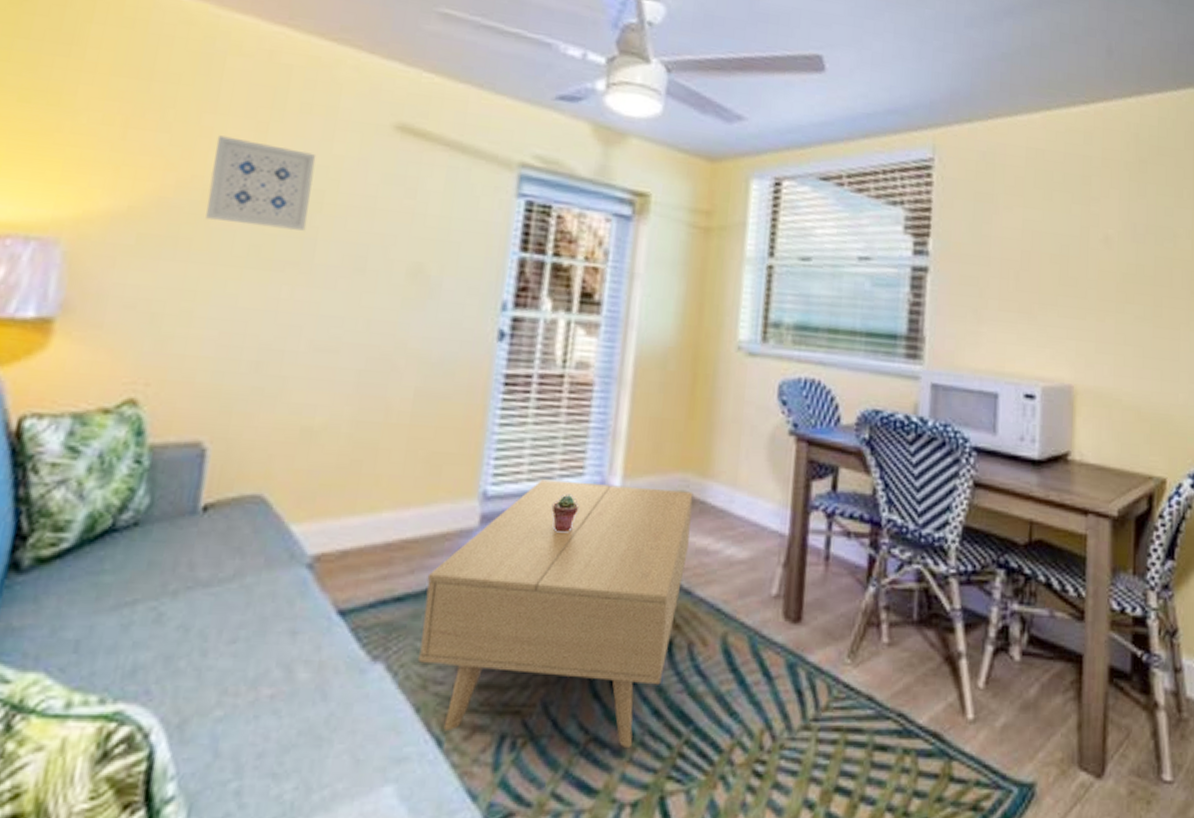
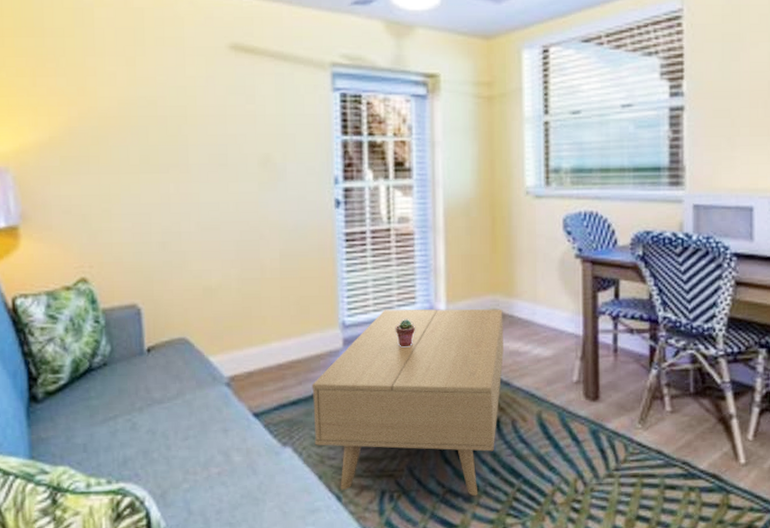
wall art: present [206,135,317,231] -> none [100,73,178,141]

